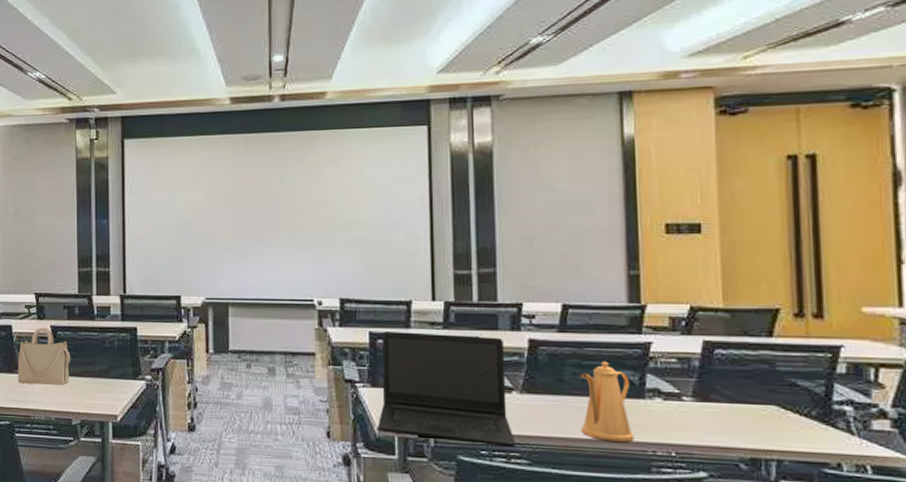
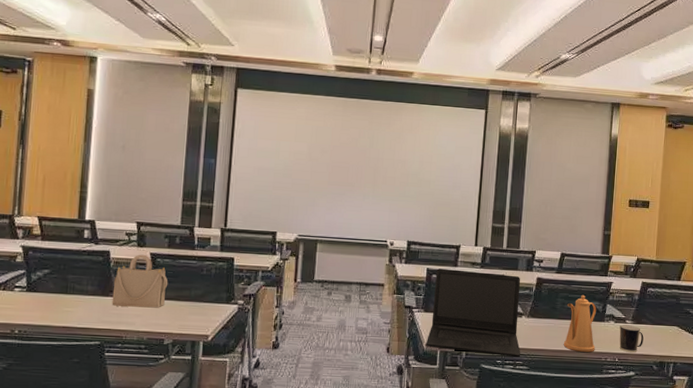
mug: none [672,403,717,445] -> present [619,325,644,353]

